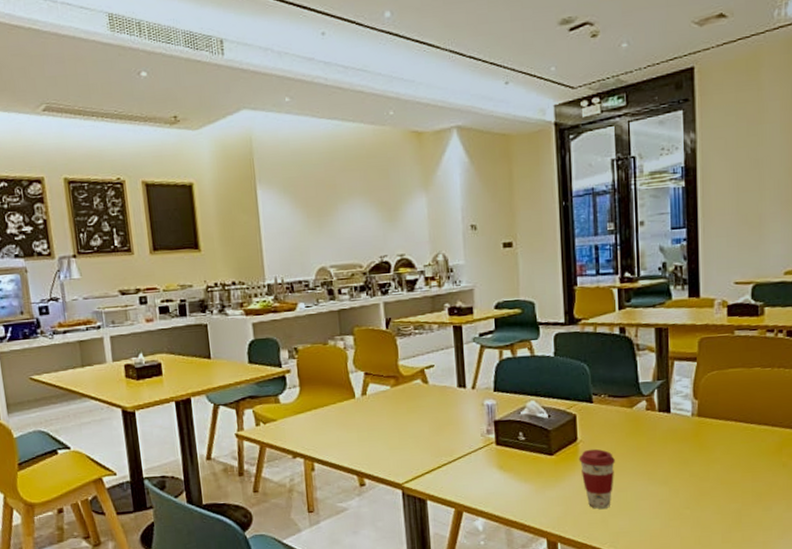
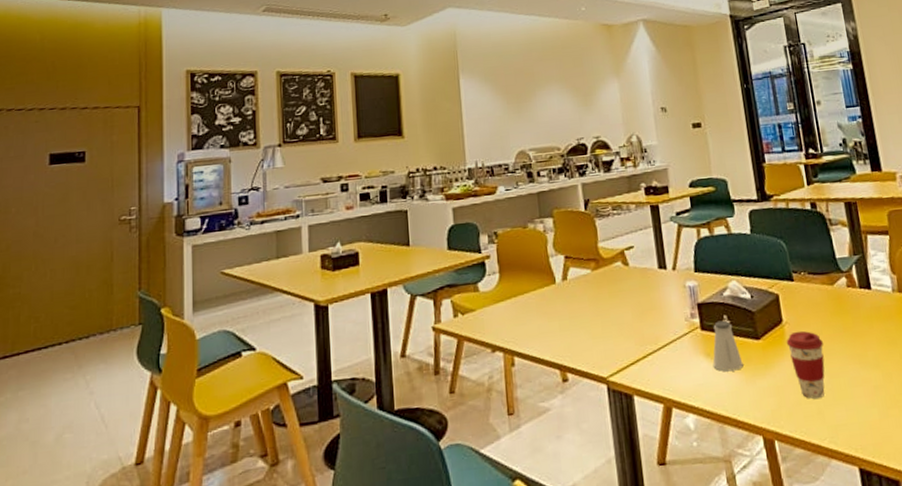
saltshaker: none [505,437,534,483] -> present [712,320,744,372]

